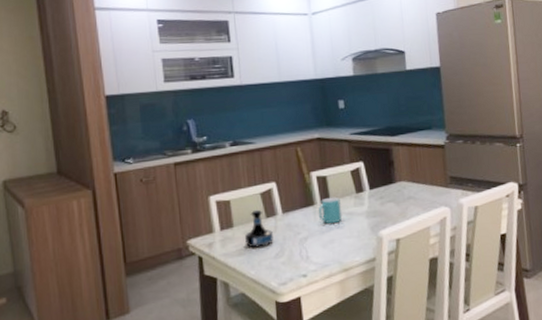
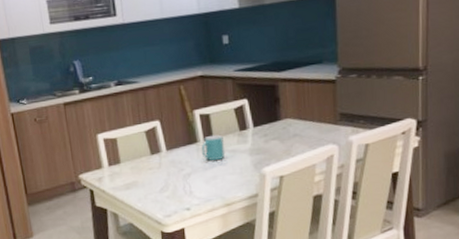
tequila bottle: present [245,209,273,248] -> none [131,146,158,183]

